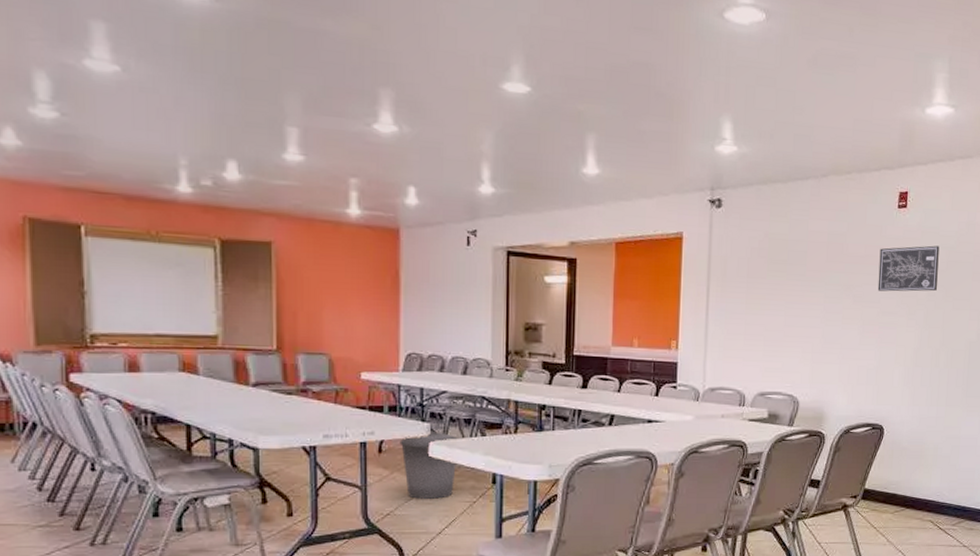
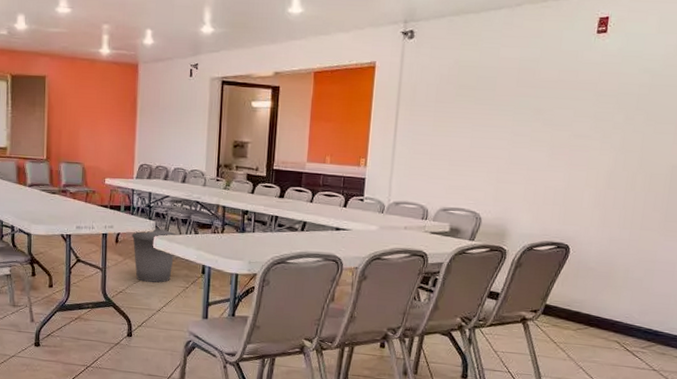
wall art: present [877,245,940,292] -> none [570,69,642,116]

